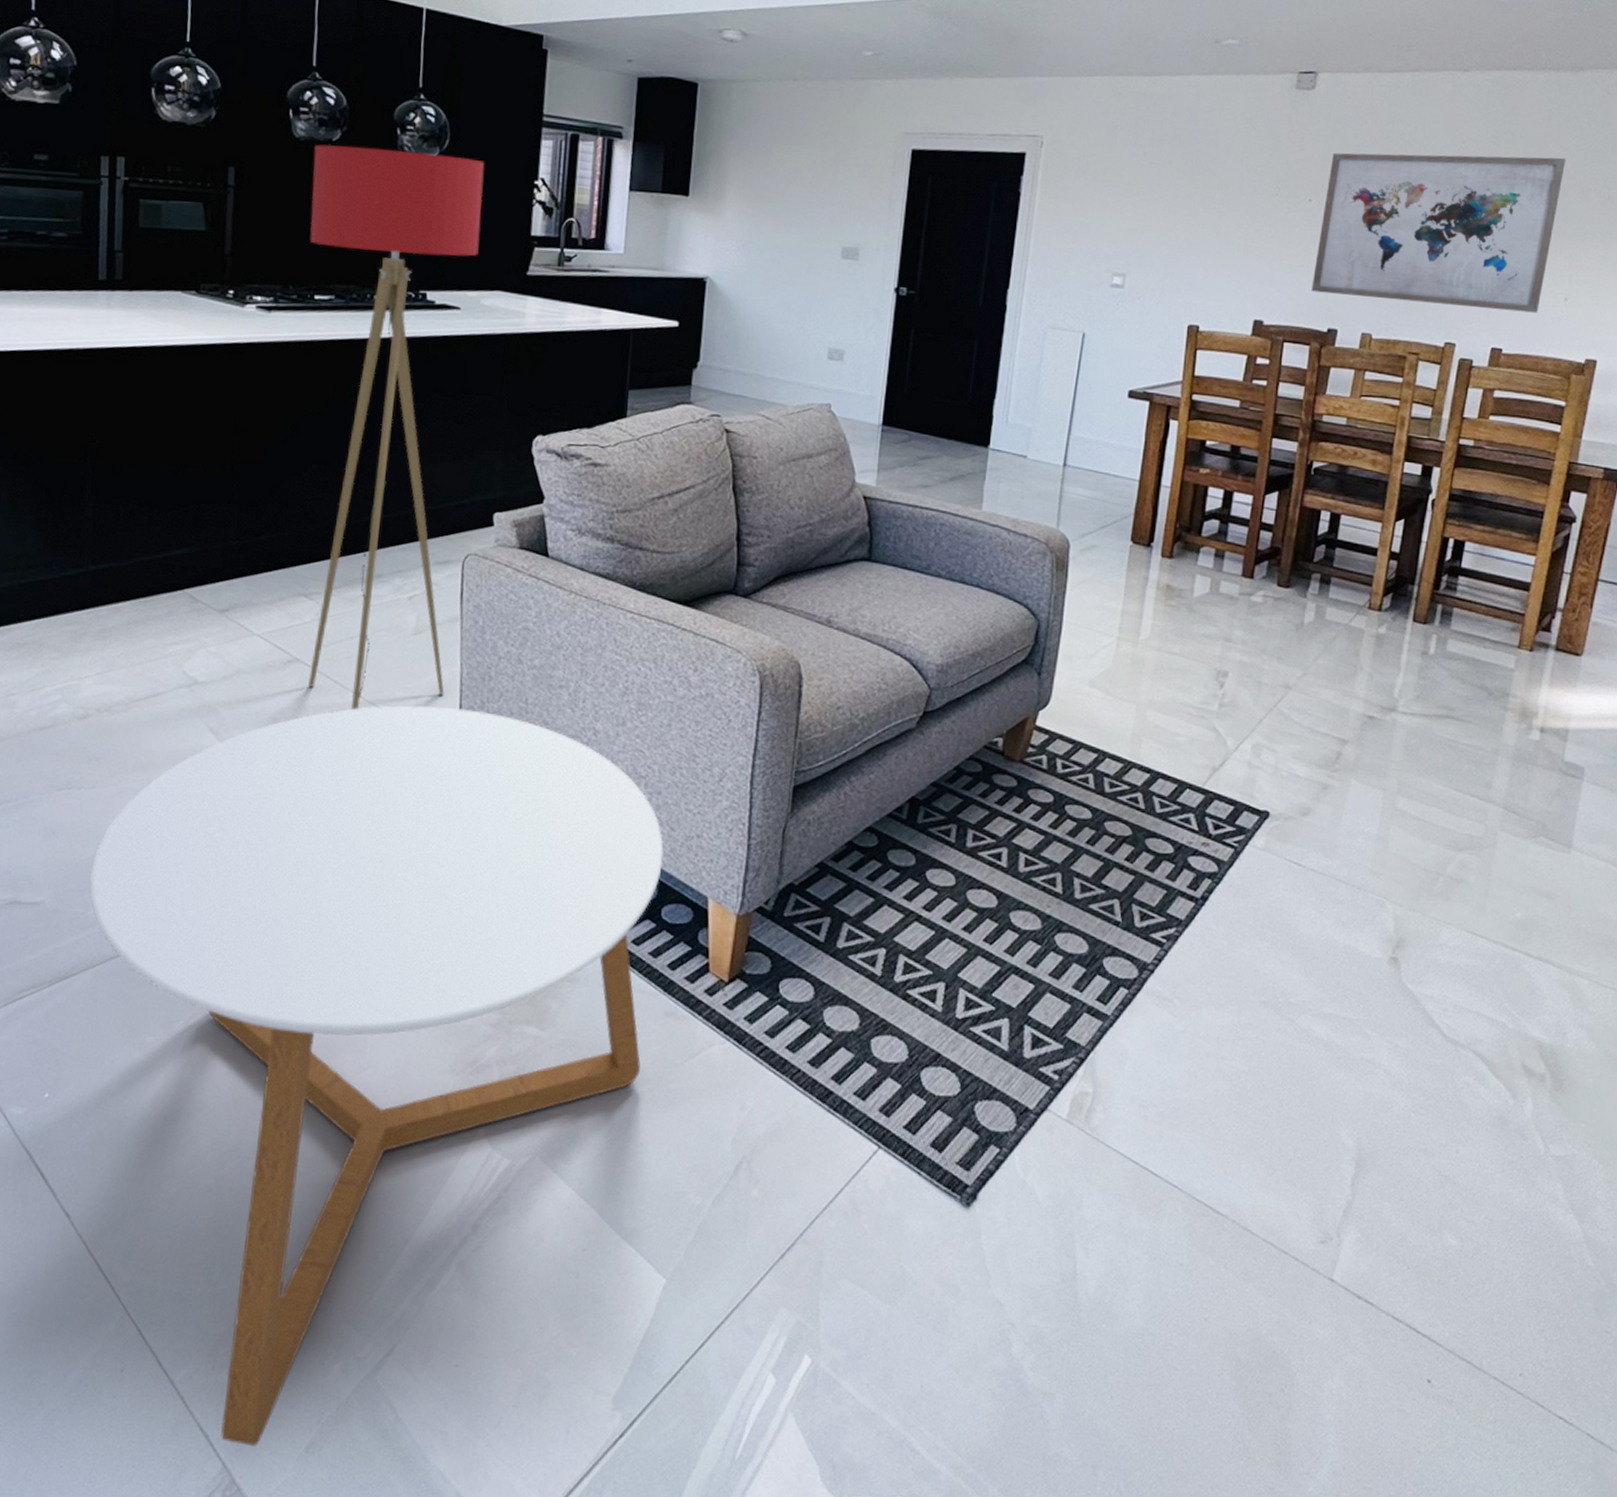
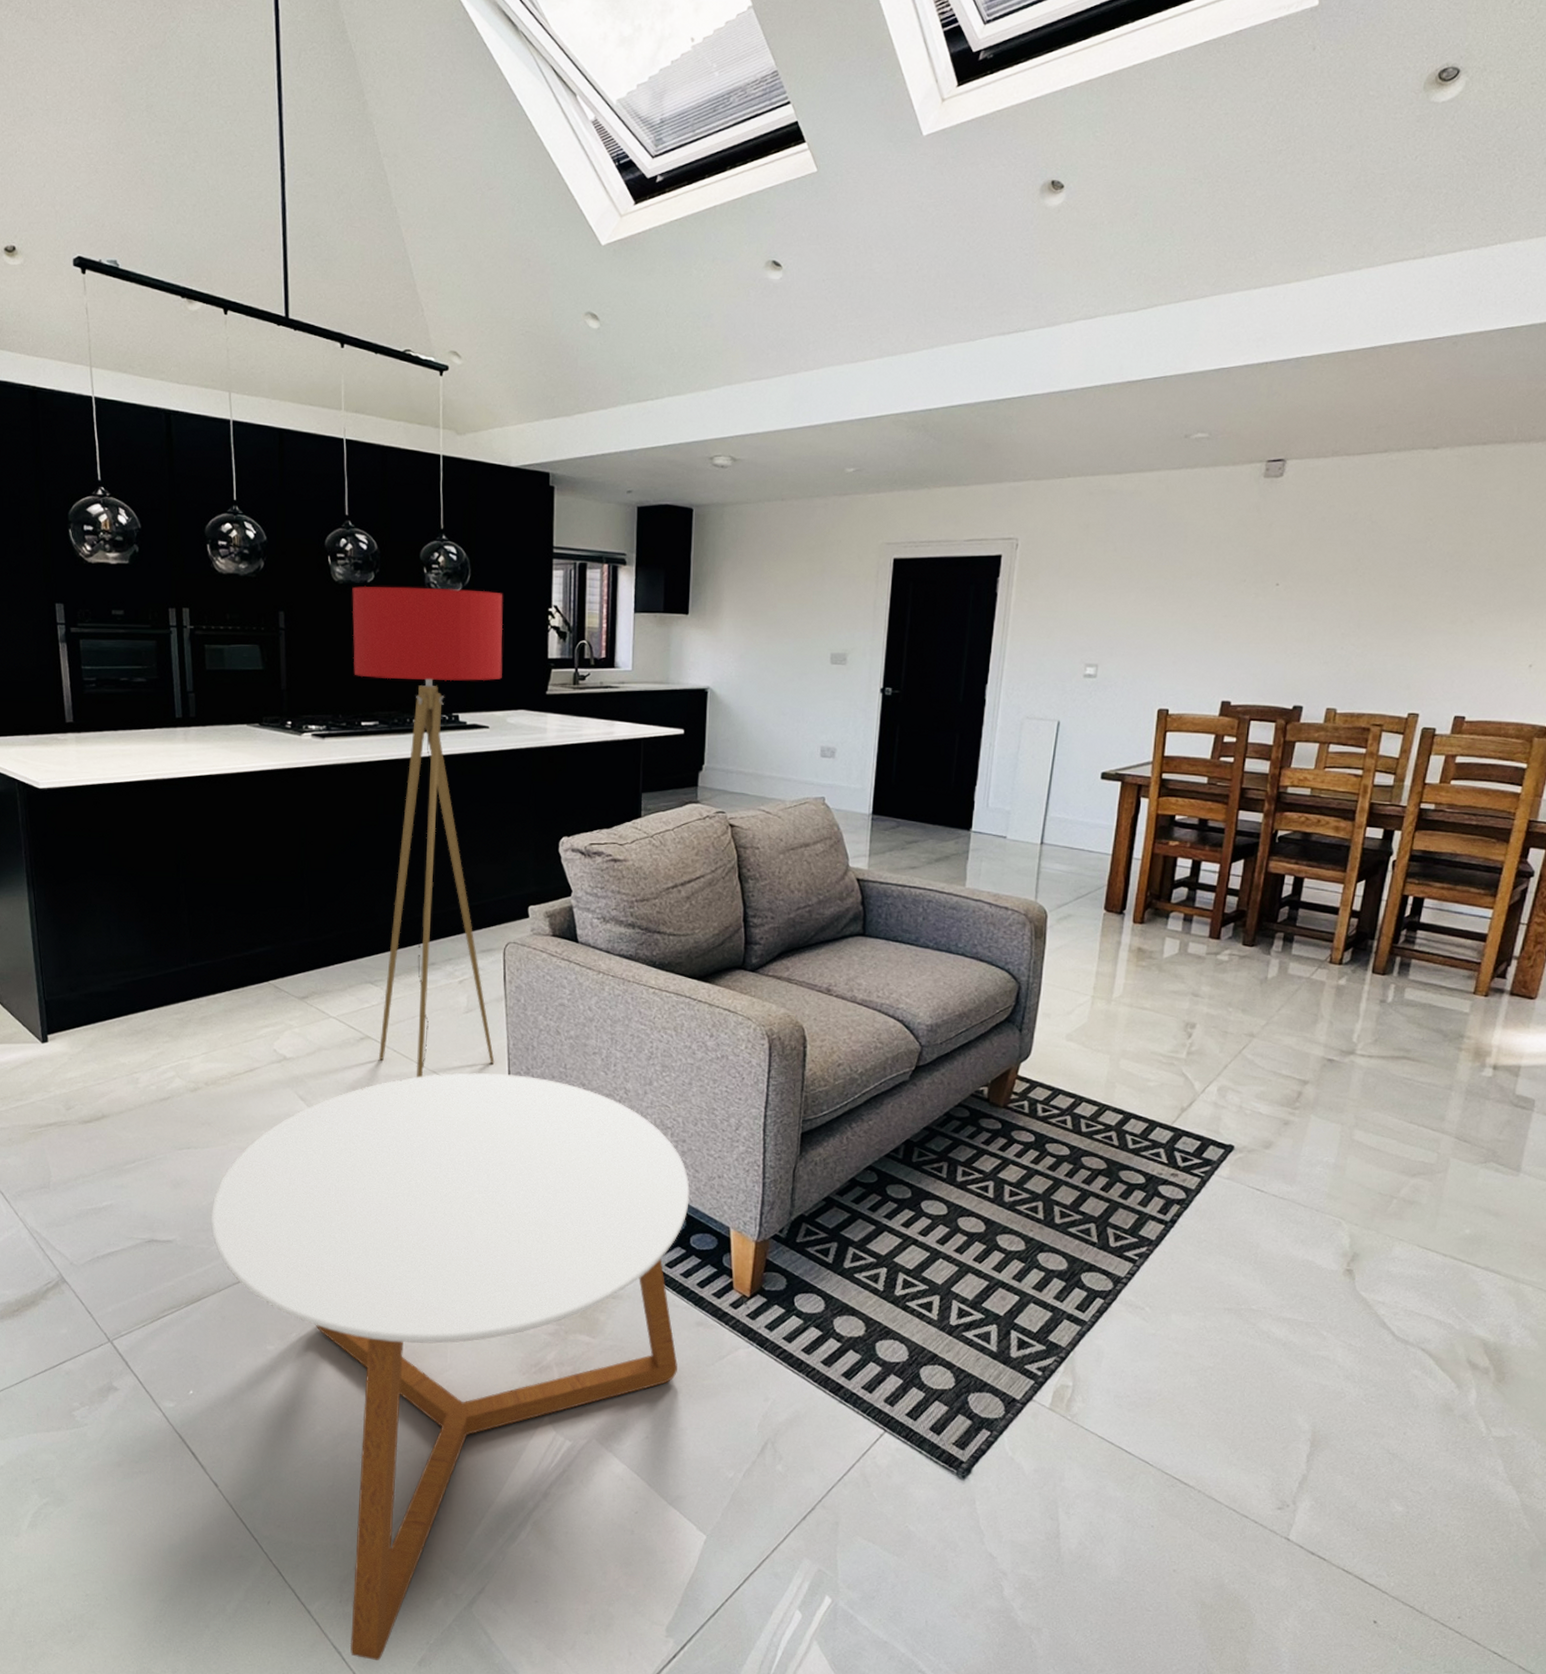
wall art: present [1311,152,1566,313] -> none [1278,528,1535,681]

